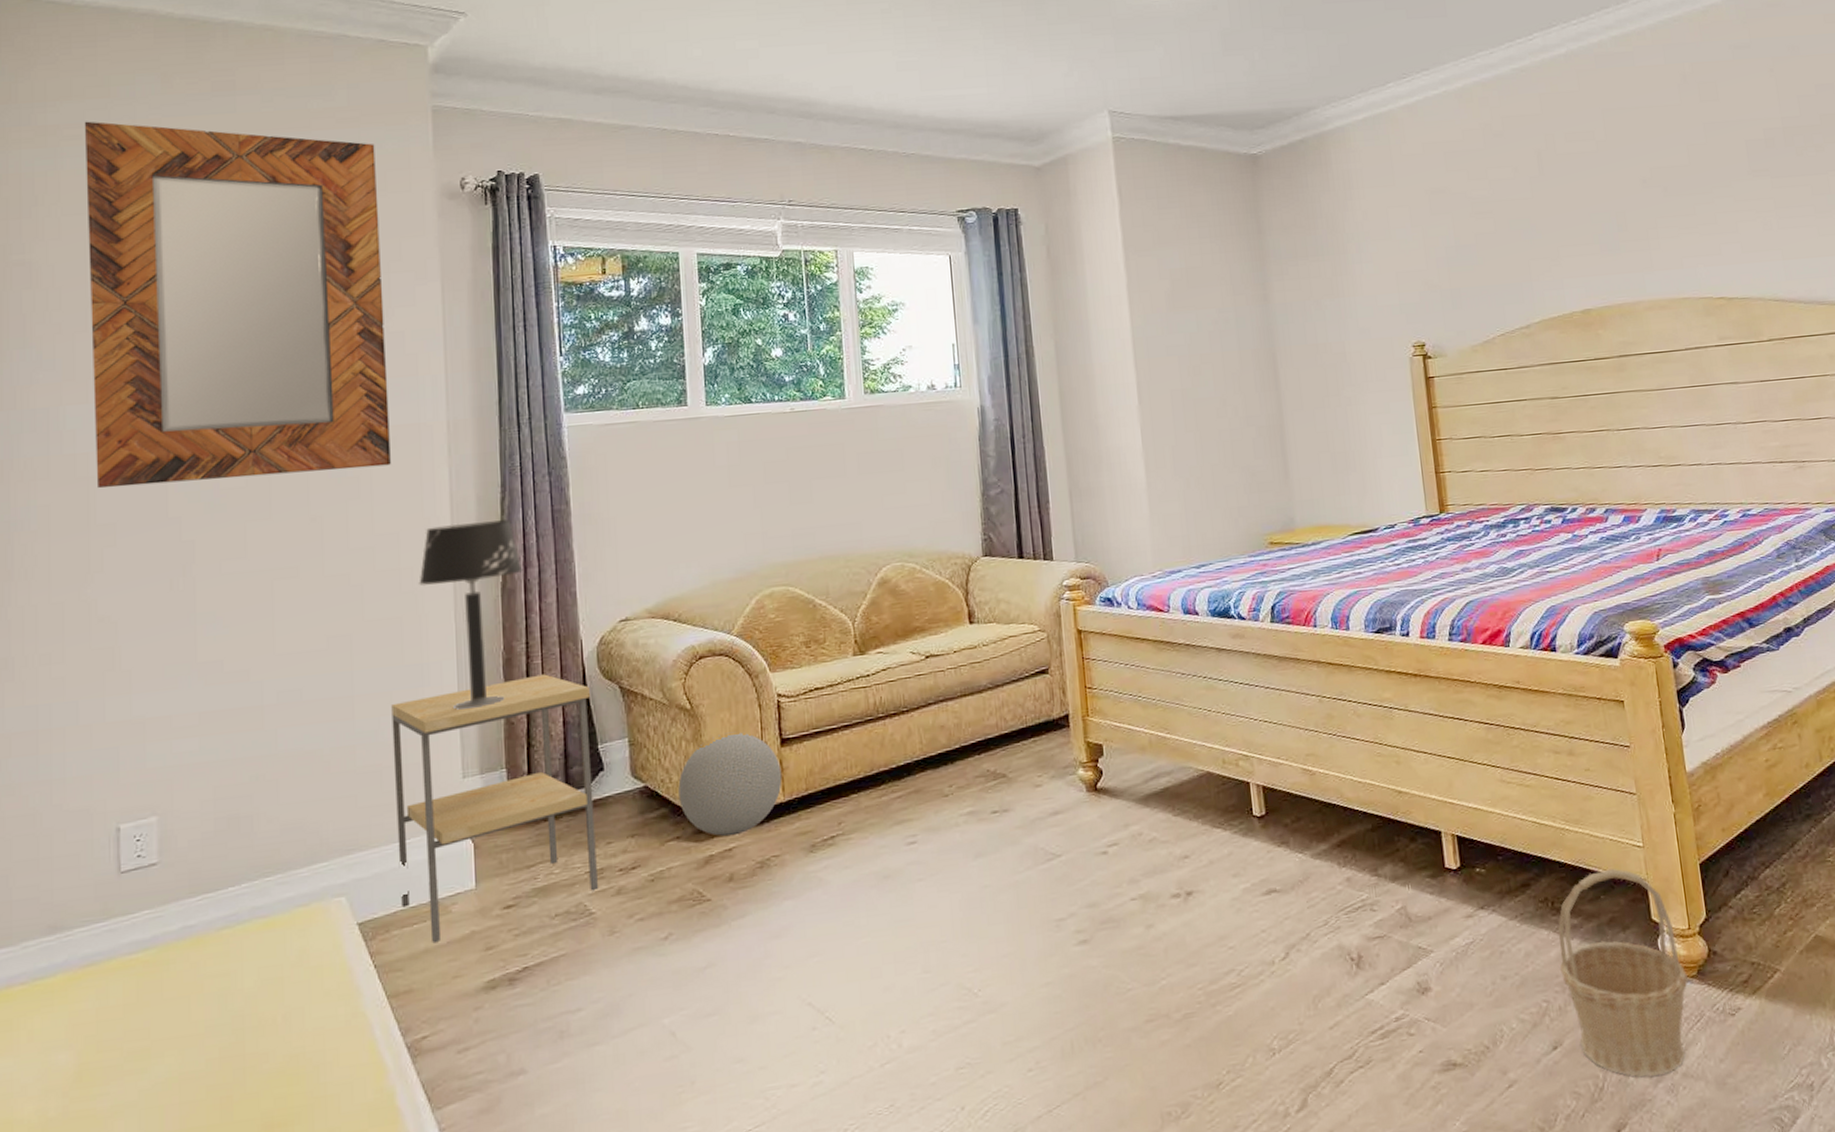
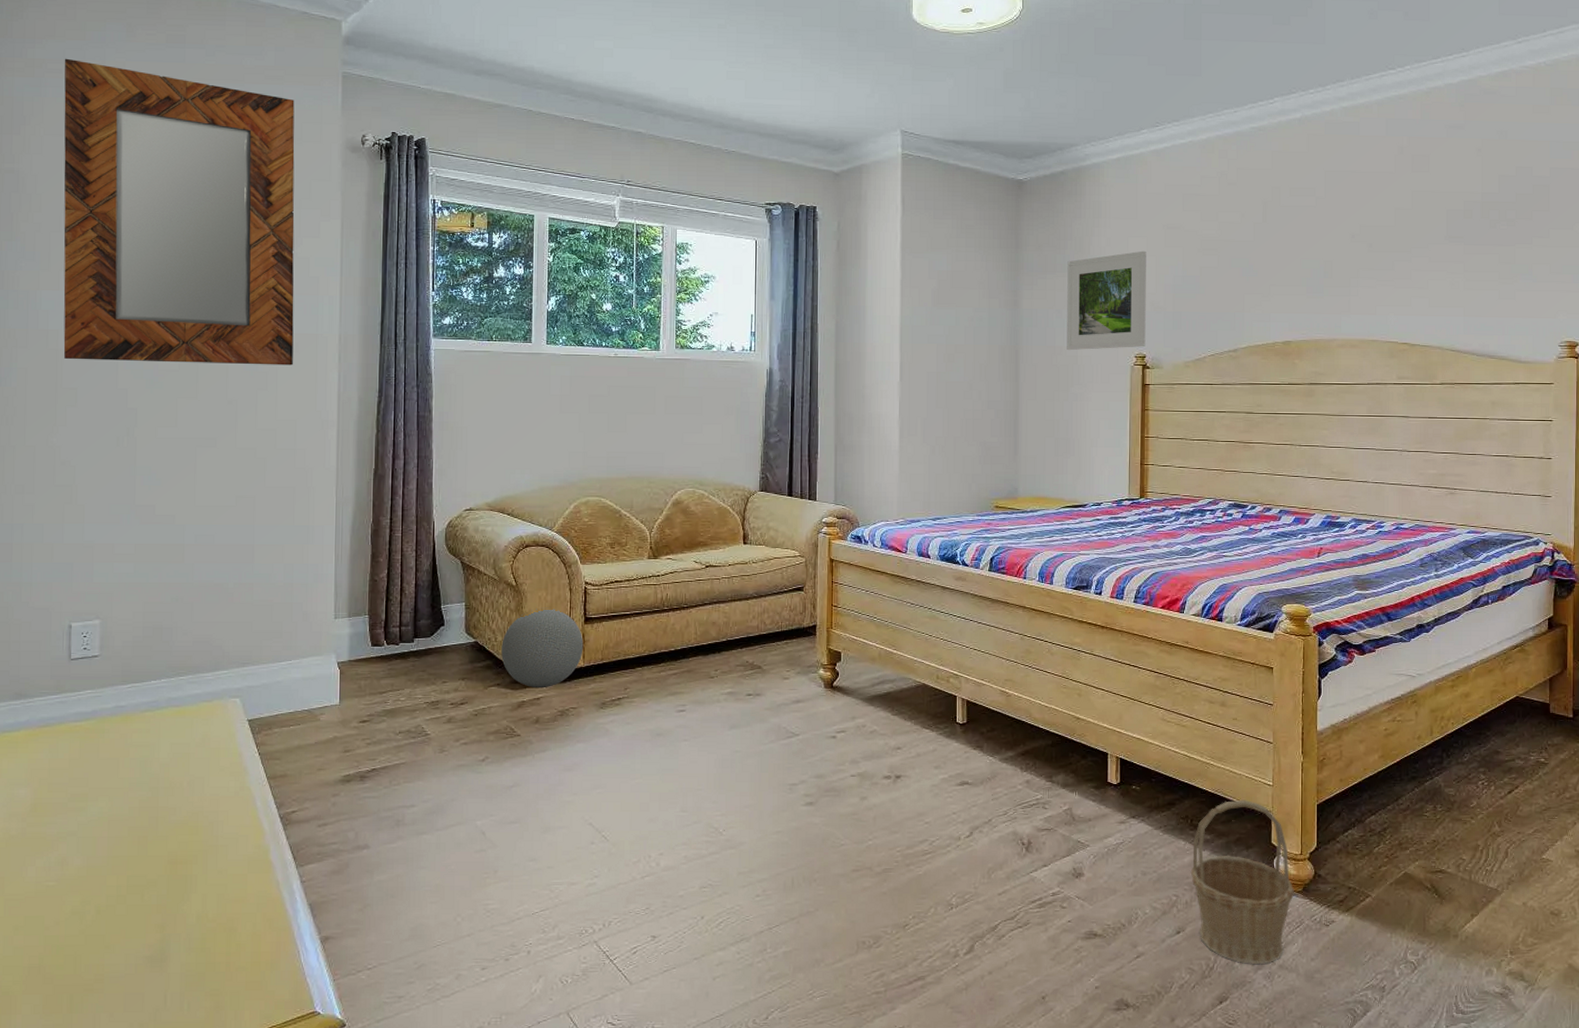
side table: present [391,674,598,944] -> none [281,545,437,742]
table lamp: present [419,520,523,710] -> none [309,418,392,565]
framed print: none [1320,221,1424,347] -> present [1067,250,1146,351]

